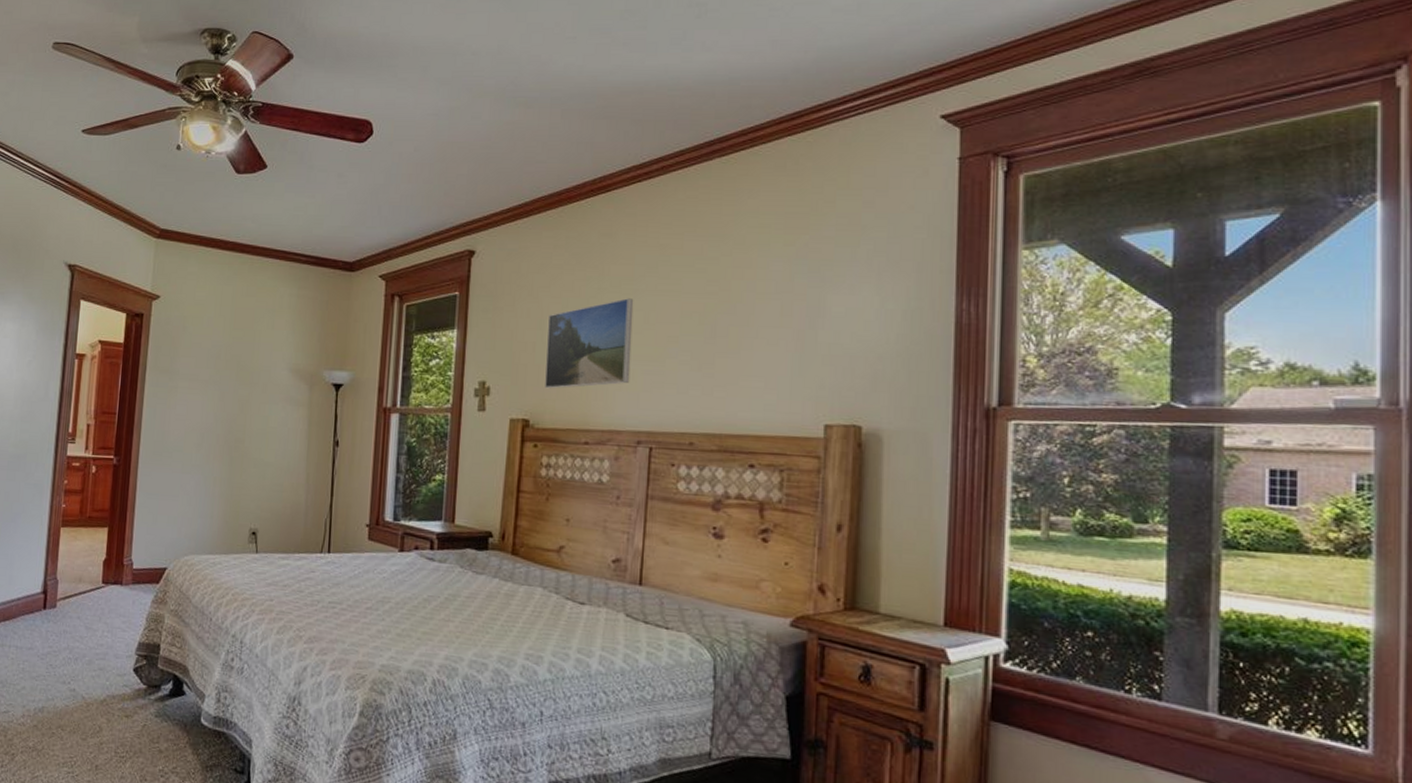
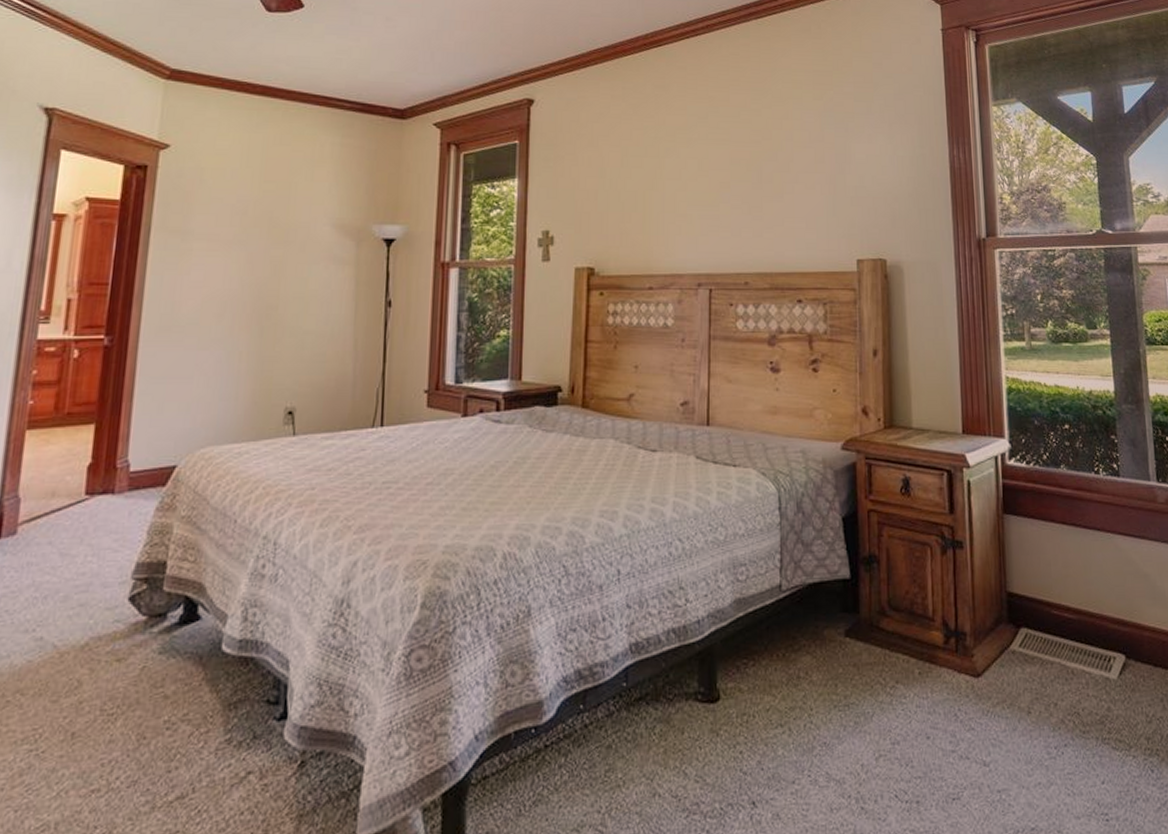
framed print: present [545,298,634,389] -> none [608,147,688,236]

